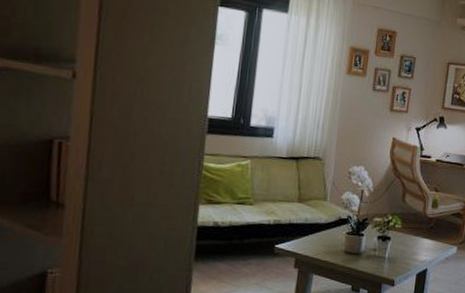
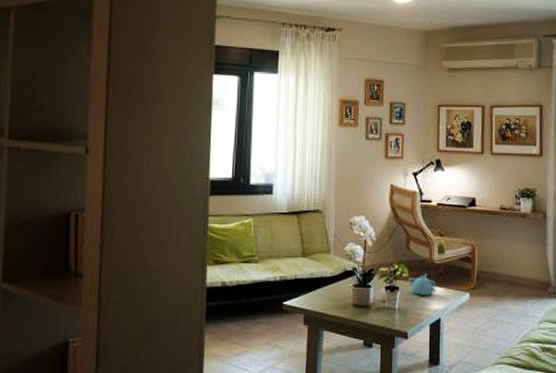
teapot: none [401,225,427,247] -> present [409,273,437,295]

